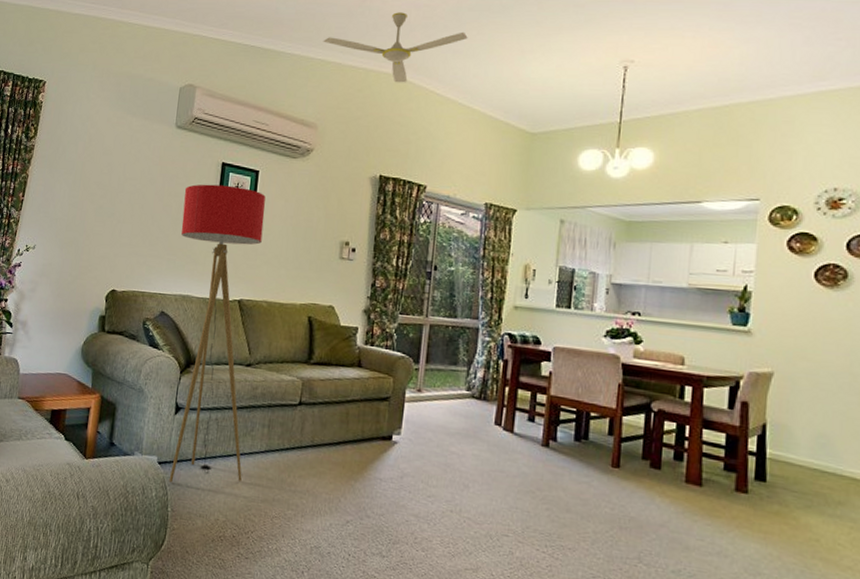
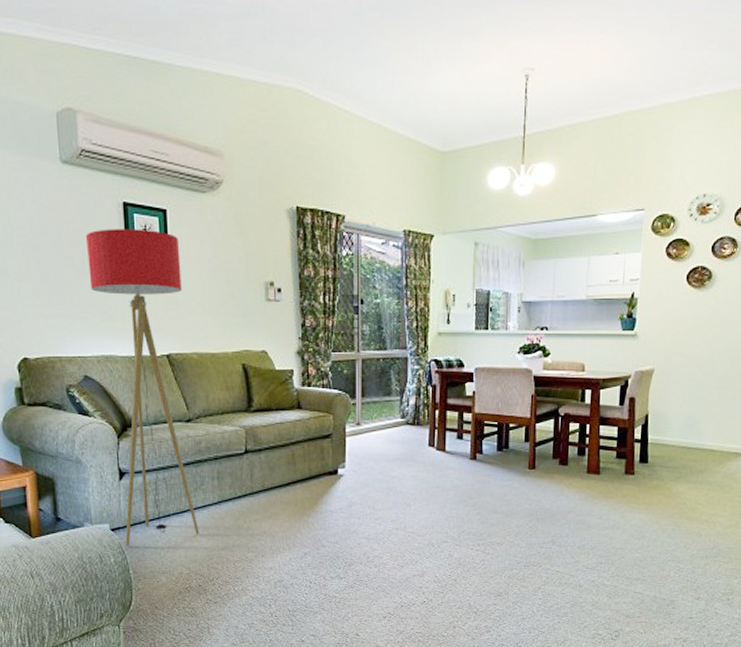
ceiling fan: present [323,12,468,83] -> none [216,13,372,100]

